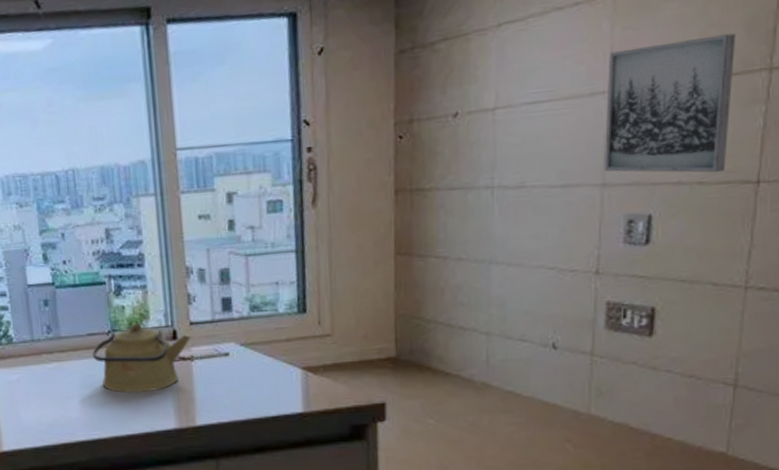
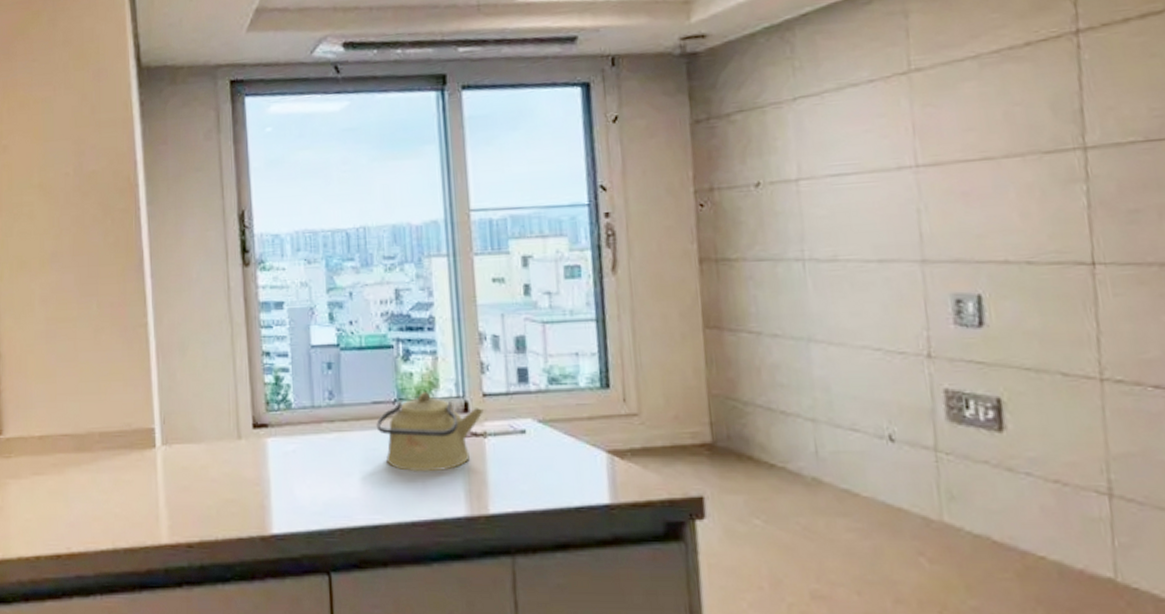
wall art: present [603,33,737,173] -> none [911,112,1055,252]

